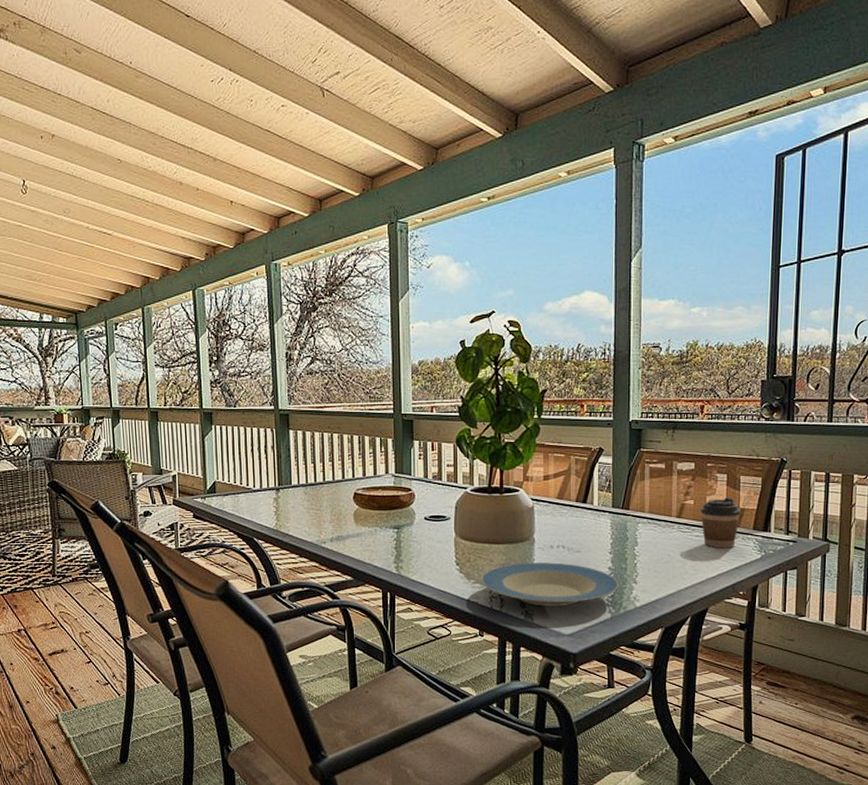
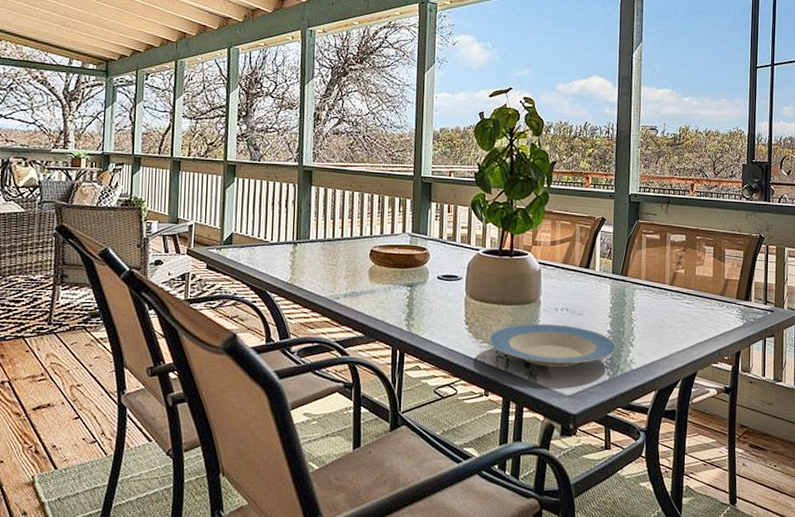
coffee cup: present [700,497,741,549] -> none [690,268,725,316]

